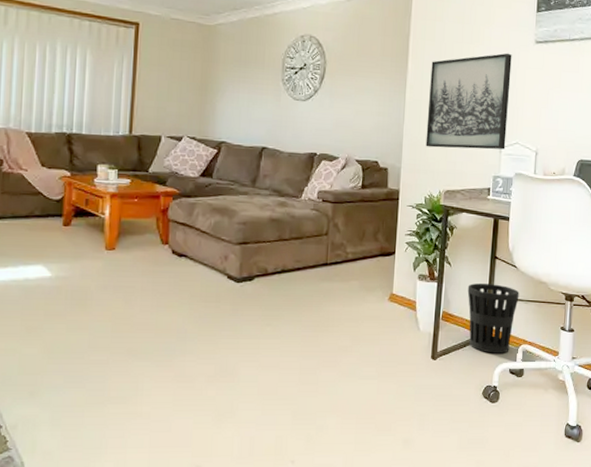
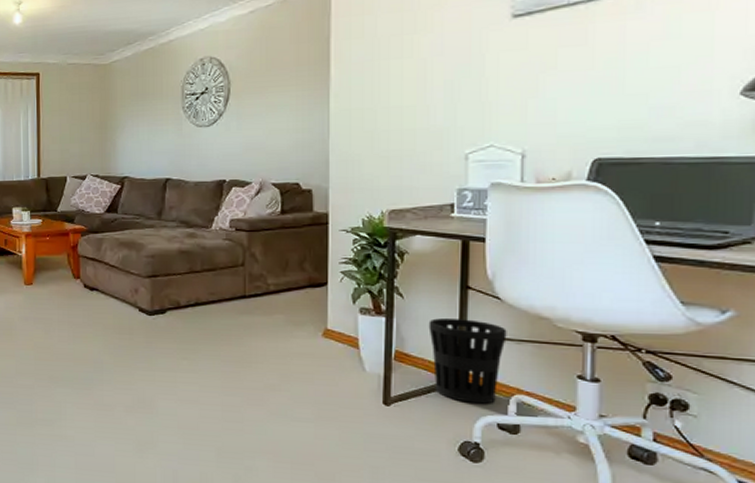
wall art: present [425,53,512,150] -> none [359,36,477,162]

